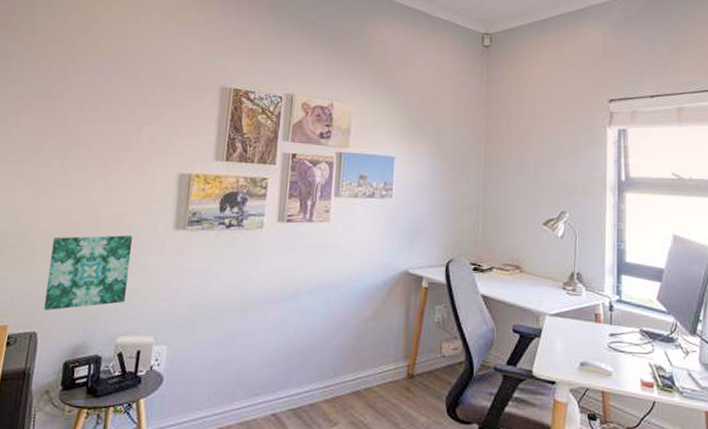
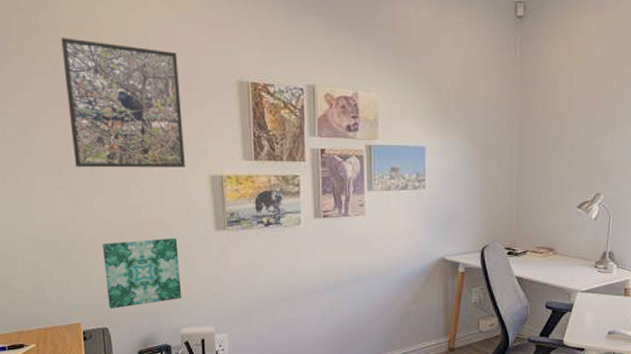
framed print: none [45,40,169,164] -> present [61,38,185,168]

